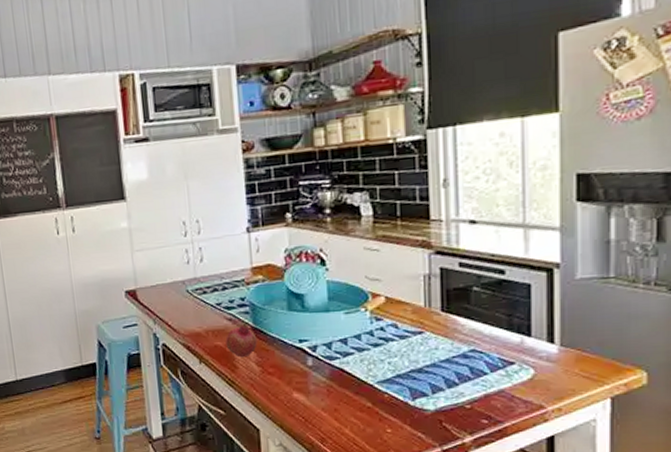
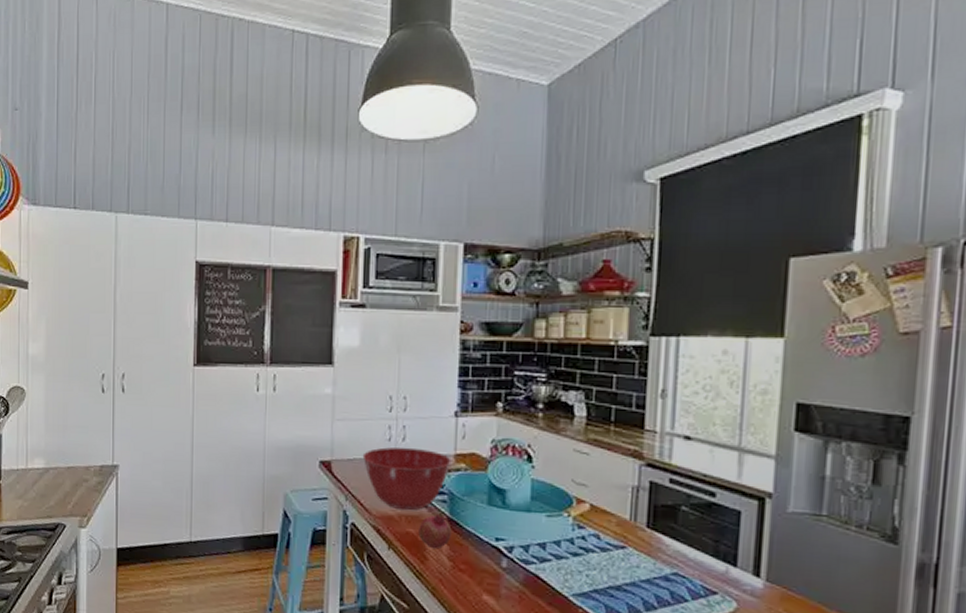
mixing bowl: none [164,267,249,326] -> present [362,447,451,511]

